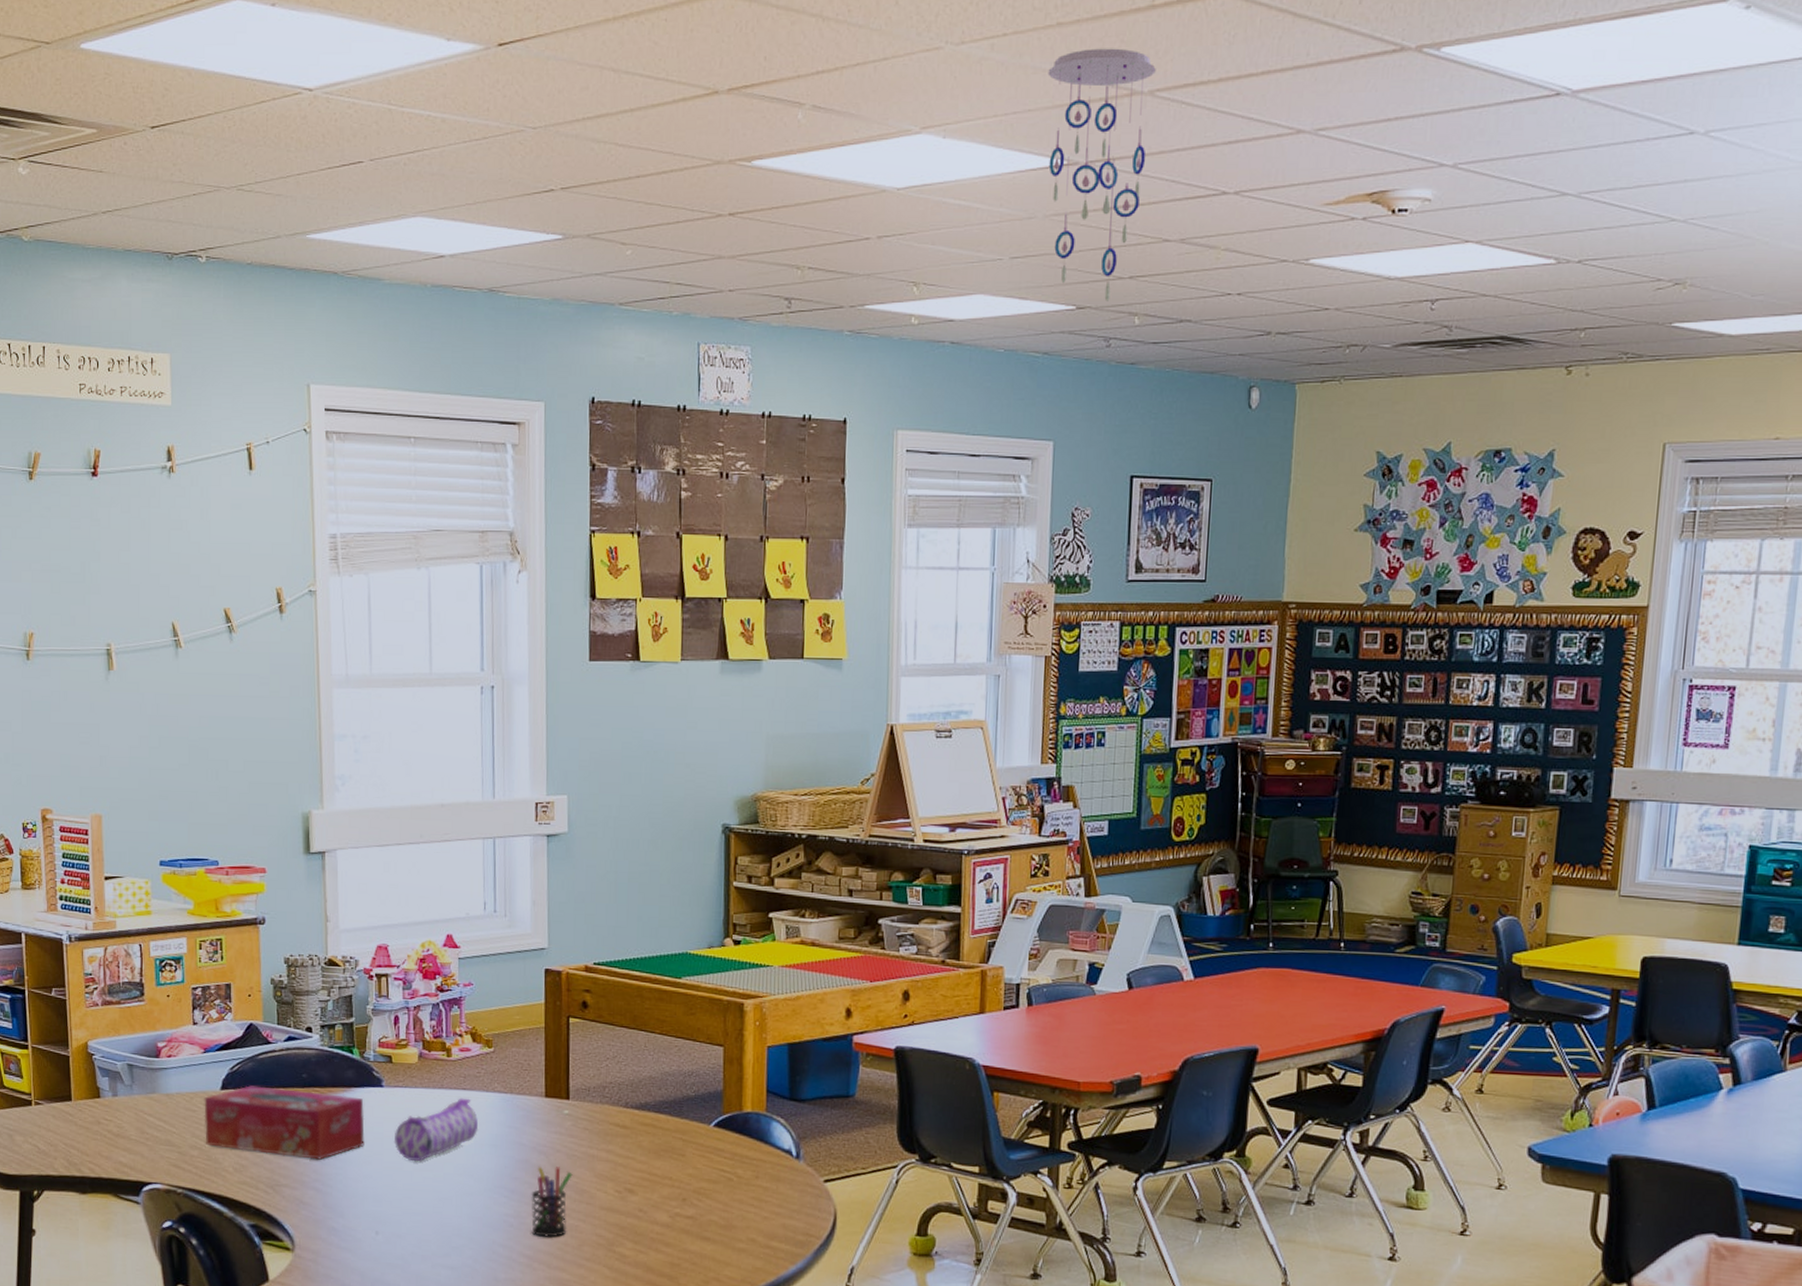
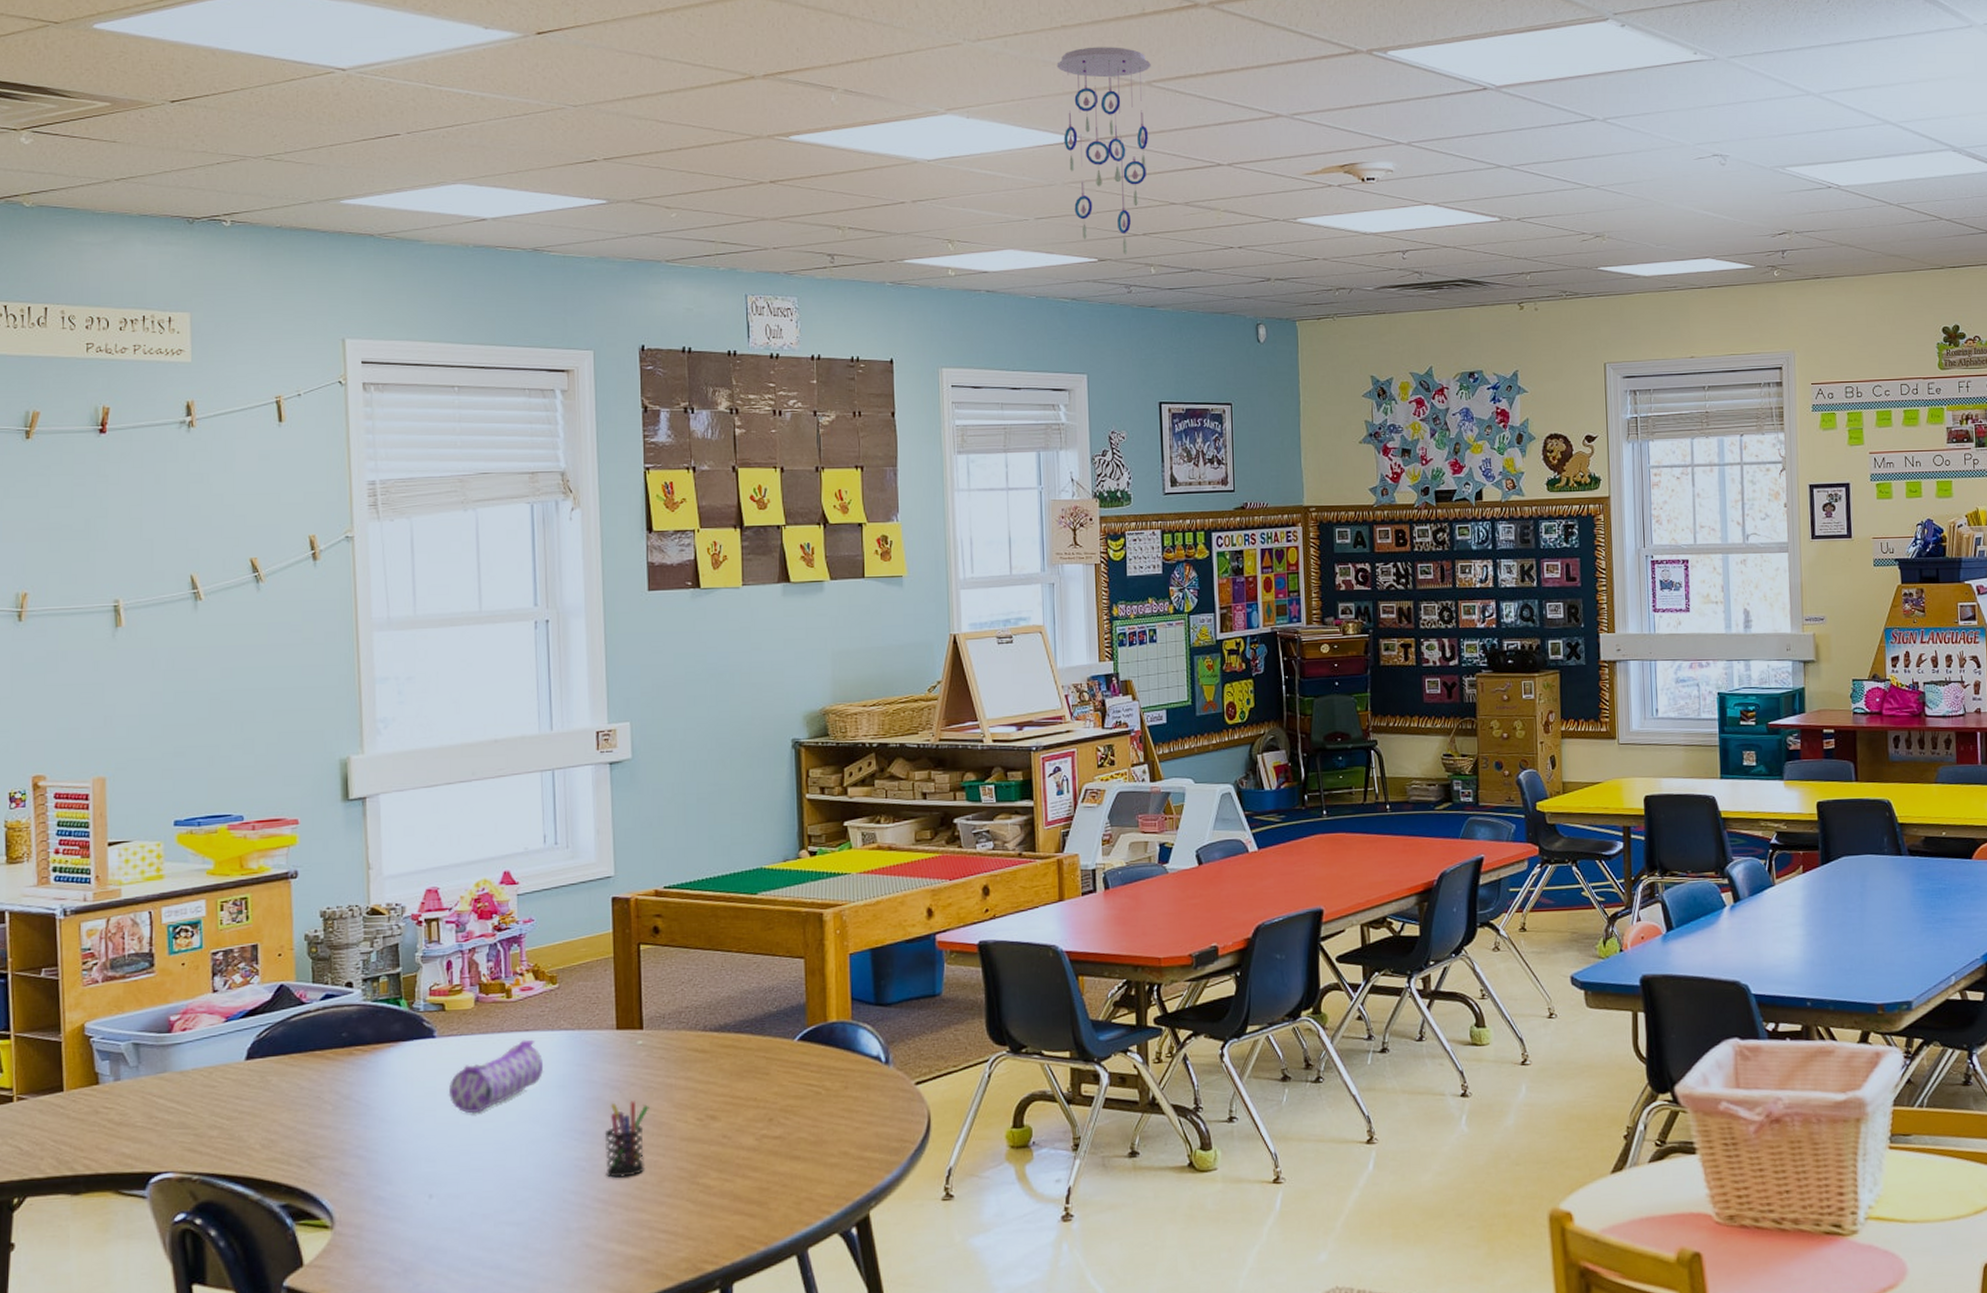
tissue box: present [204,1085,365,1160] -> none [225,1051,415,1125]

